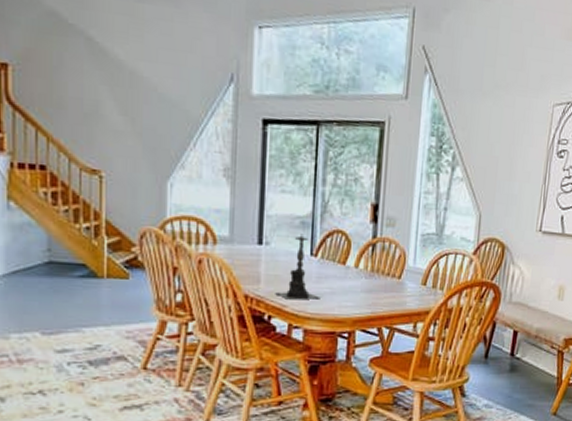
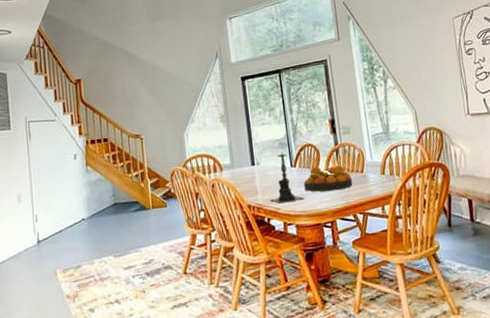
fruit bowl: none [323,261,385,296] -> present [303,164,352,192]

